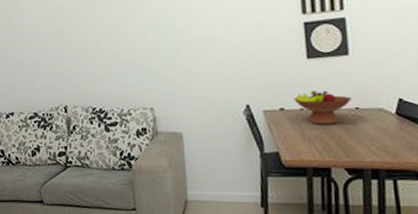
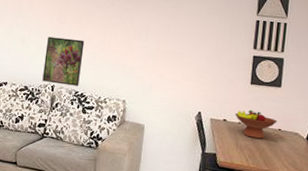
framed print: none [48,46,95,104] -> present [42,36,85,86]

